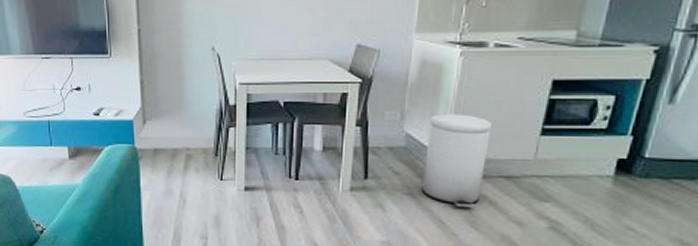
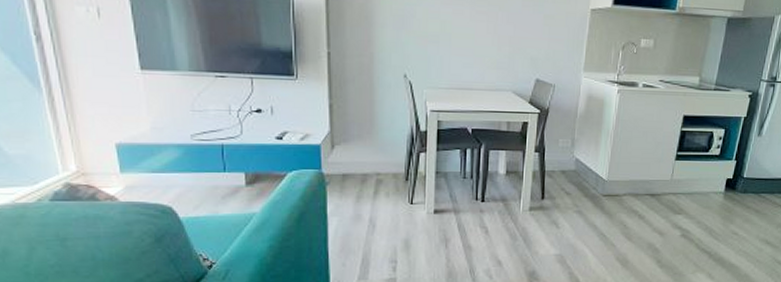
pedal bin: present [421,114,493,209] -> none [588,142,641,222]

